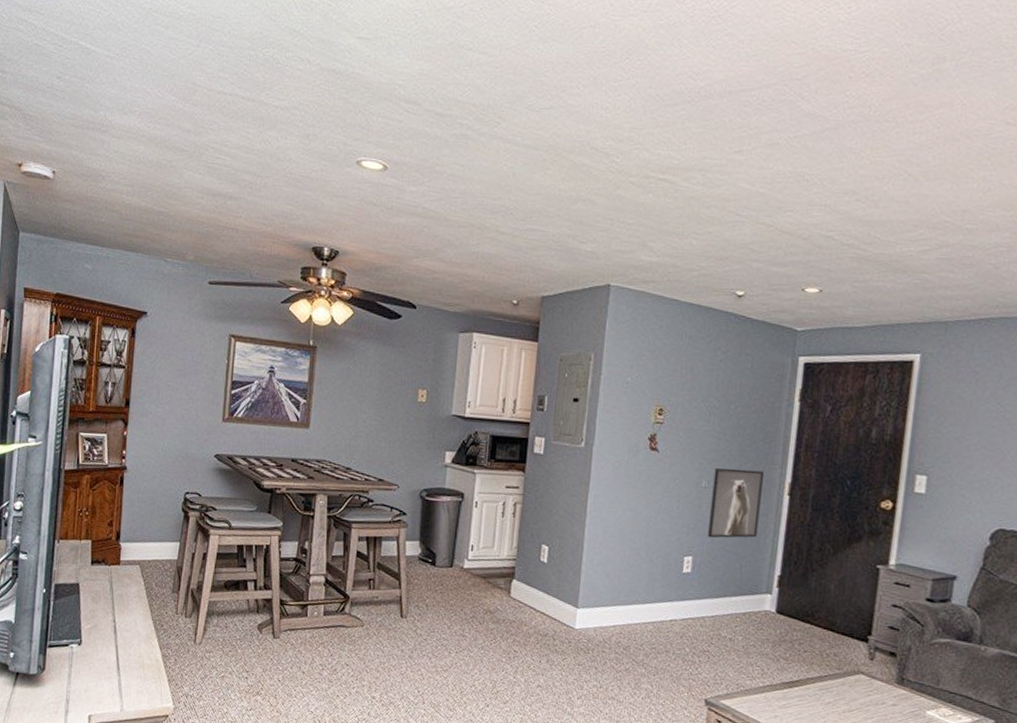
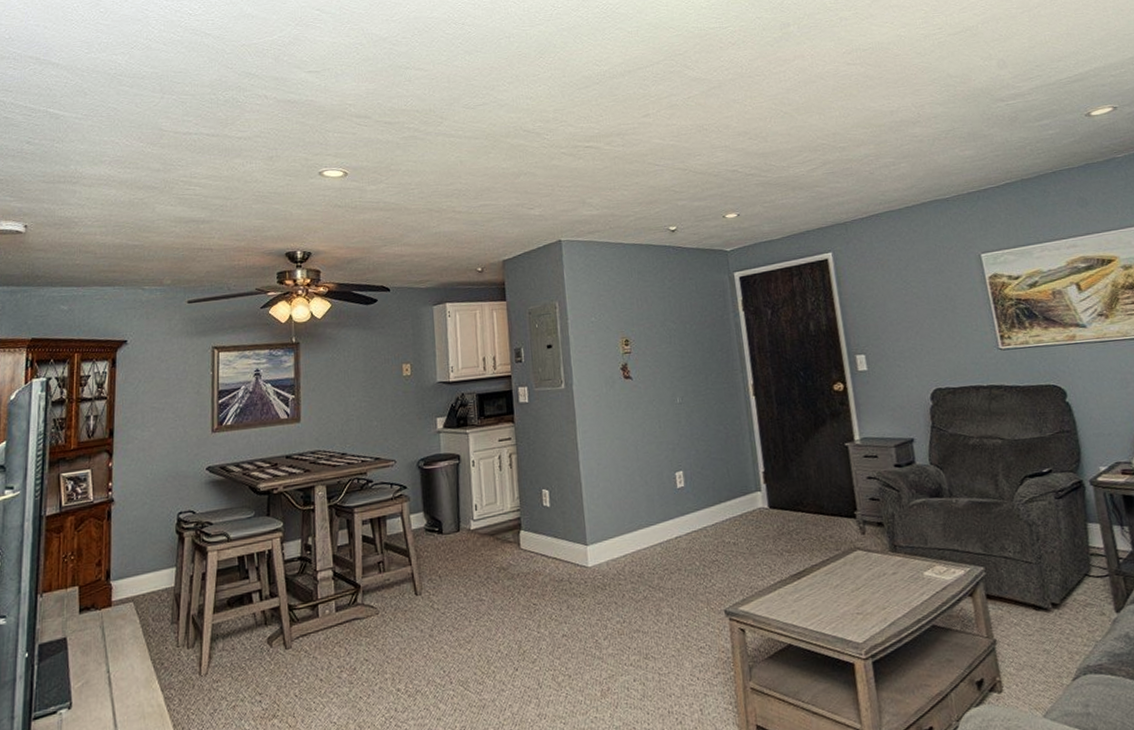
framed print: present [708,468,764,539] -> none [685,378,736,450]

